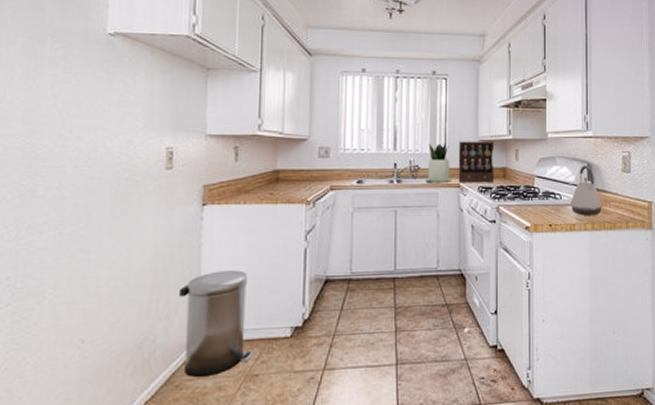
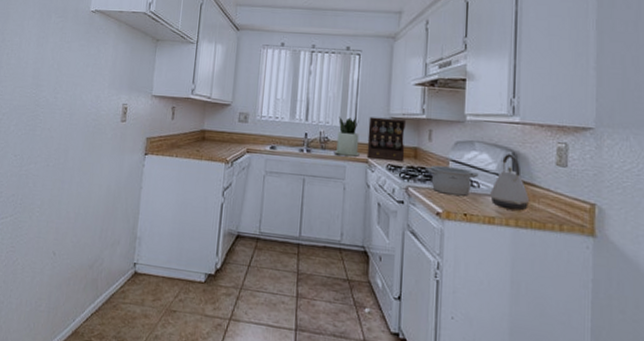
pedal bin: present [179,270,254,377] -> none [121,212,175,304]
cooking pot: none [514,183,560,209] -> present [426,165,479,196]

